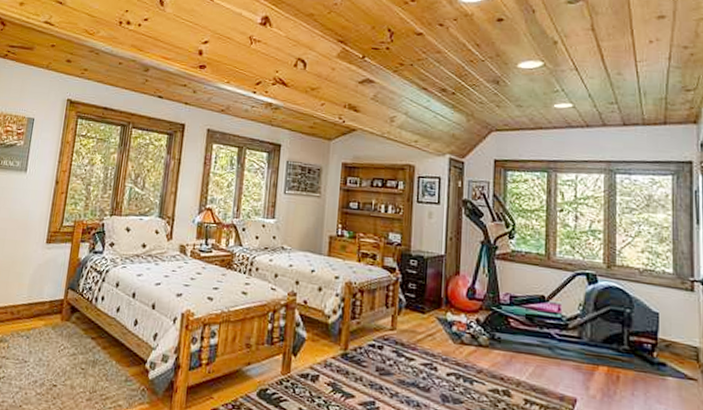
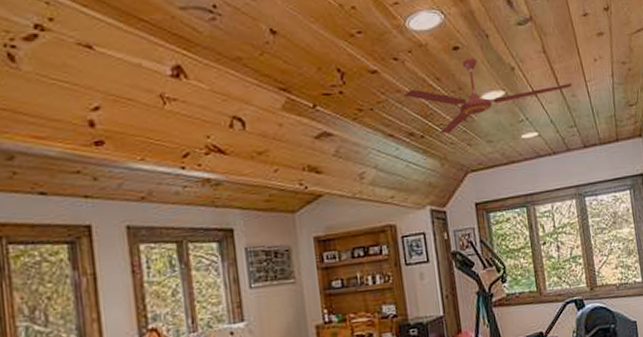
ceiling fan: none [443,30,619,94] -> present [404,59,572,134]

